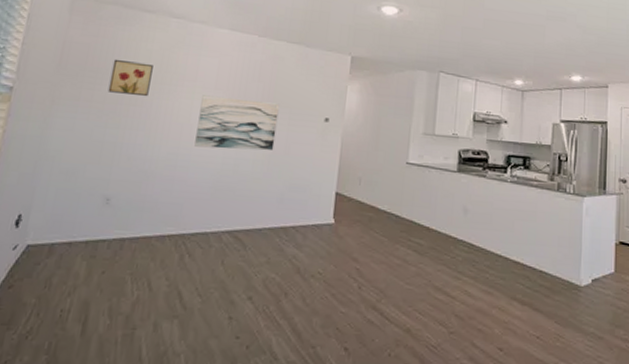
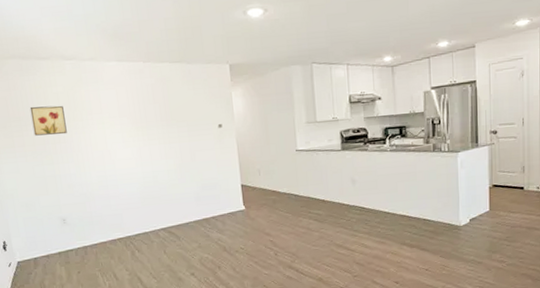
wall art: present [194,95,280,151] -> none [111,119,182,168]

